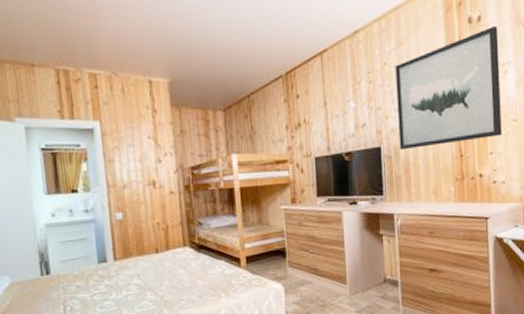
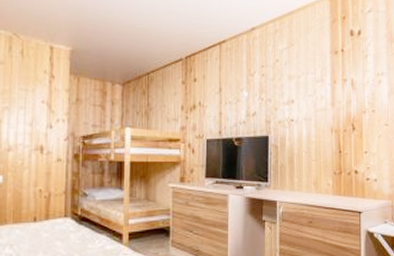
wall art: present [395,25,502,151] -> none [286,40,375,141]

